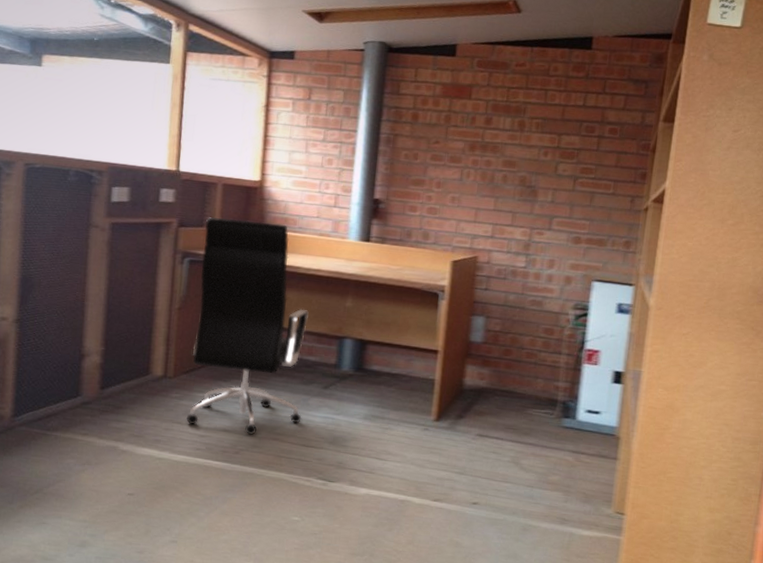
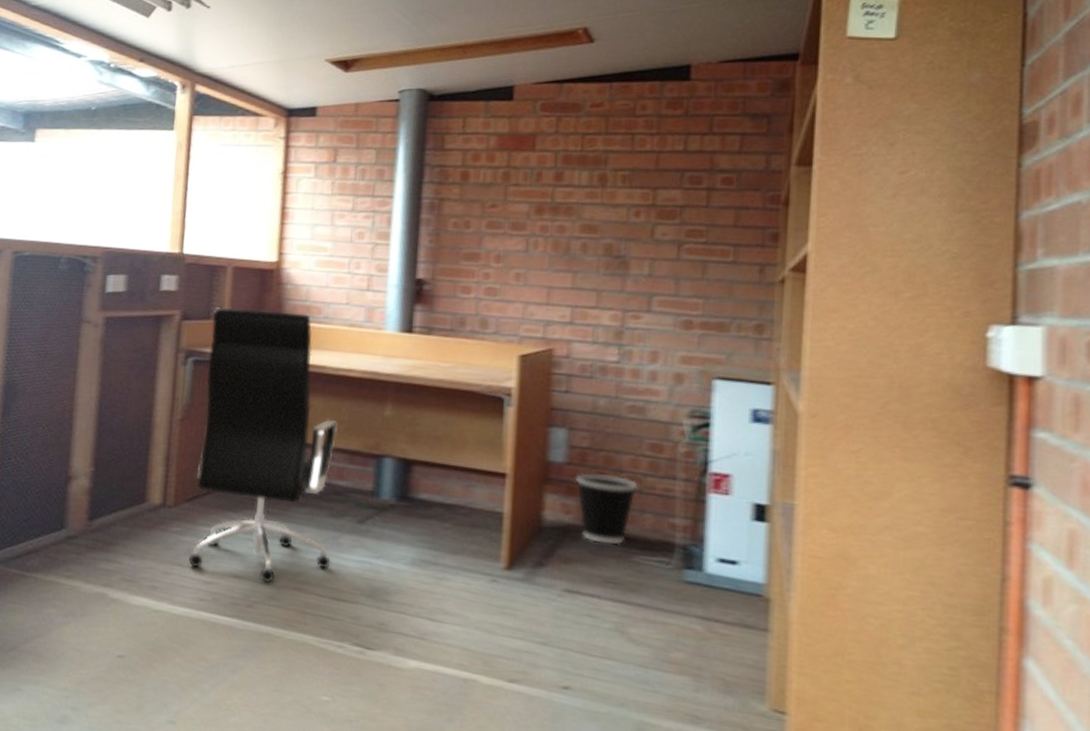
wastebasket: none [489,349,534,402] -> present [575,472,638,546]

